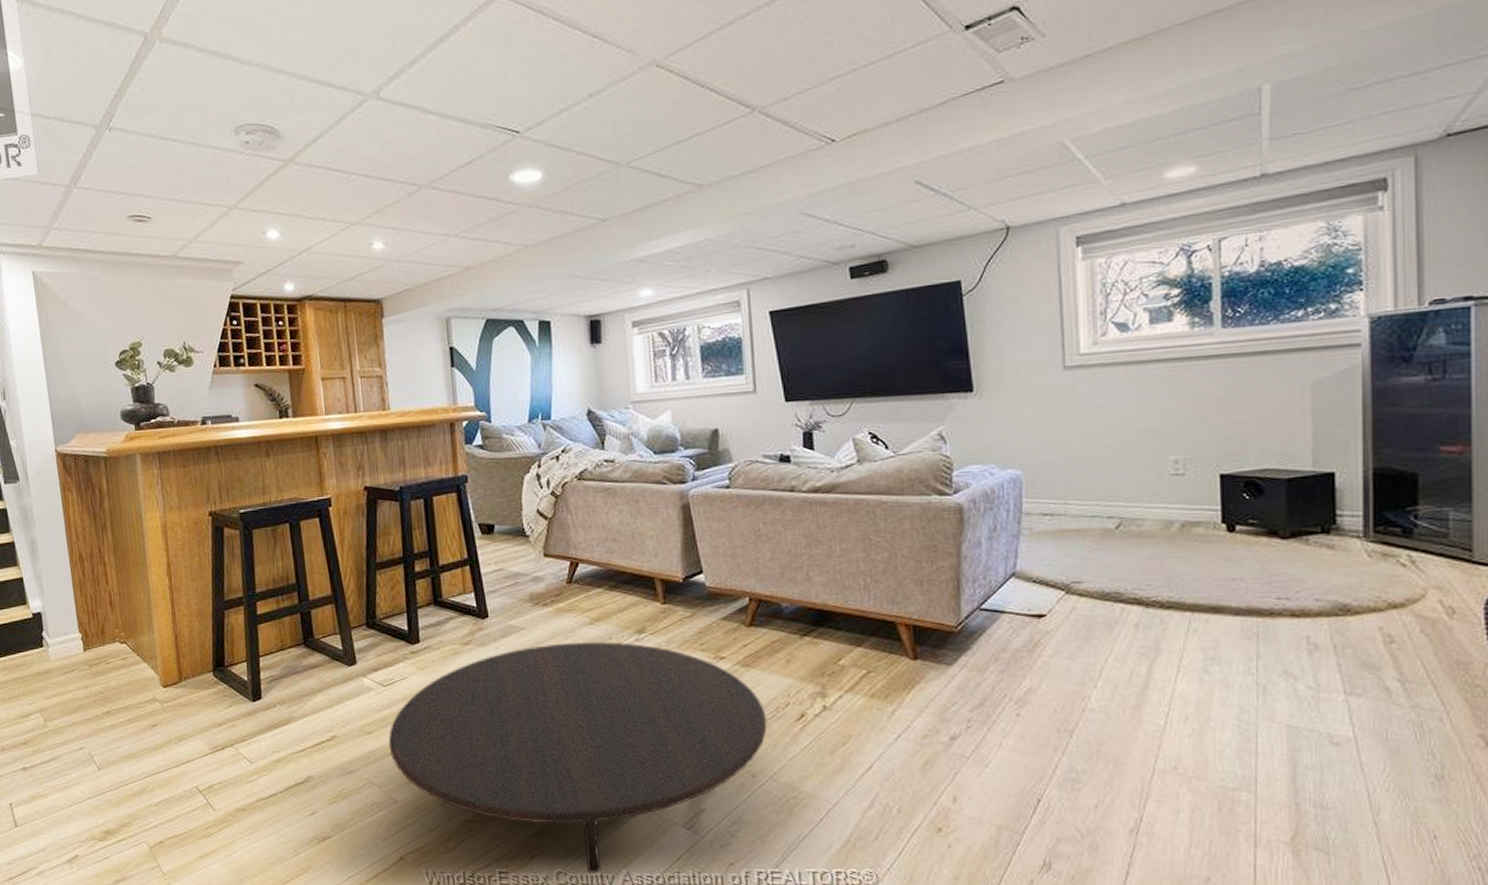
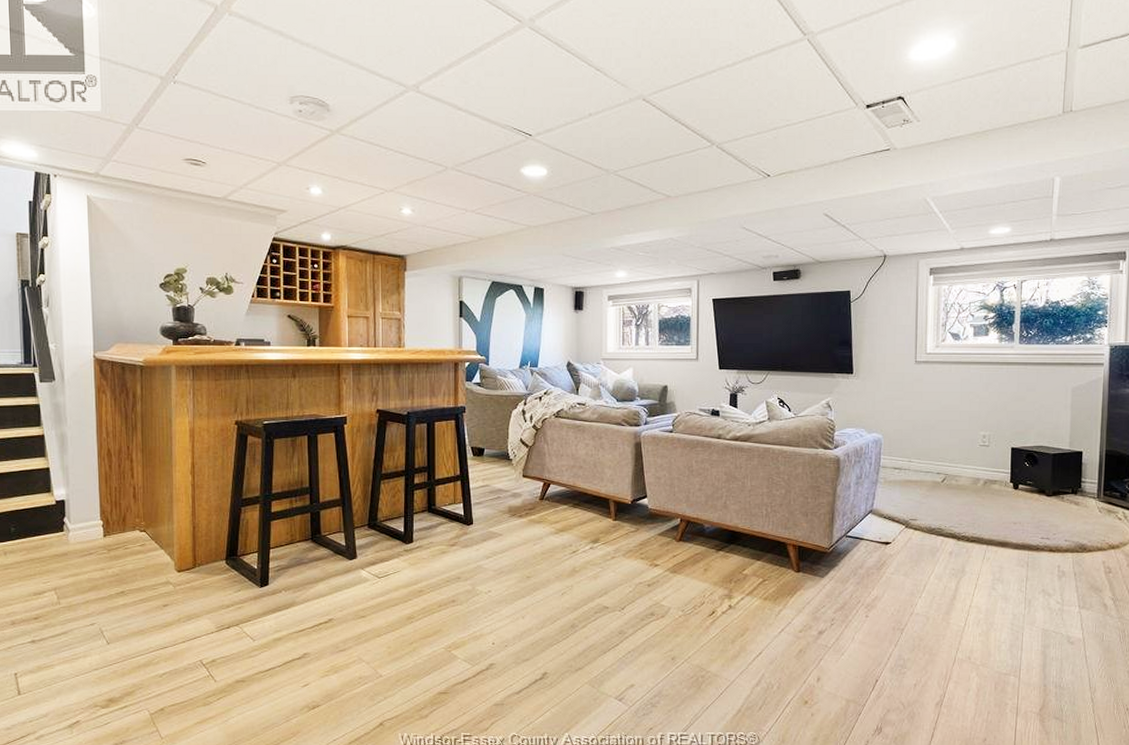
table: present [388,641,768,873] -> none [378,548,687,736]

